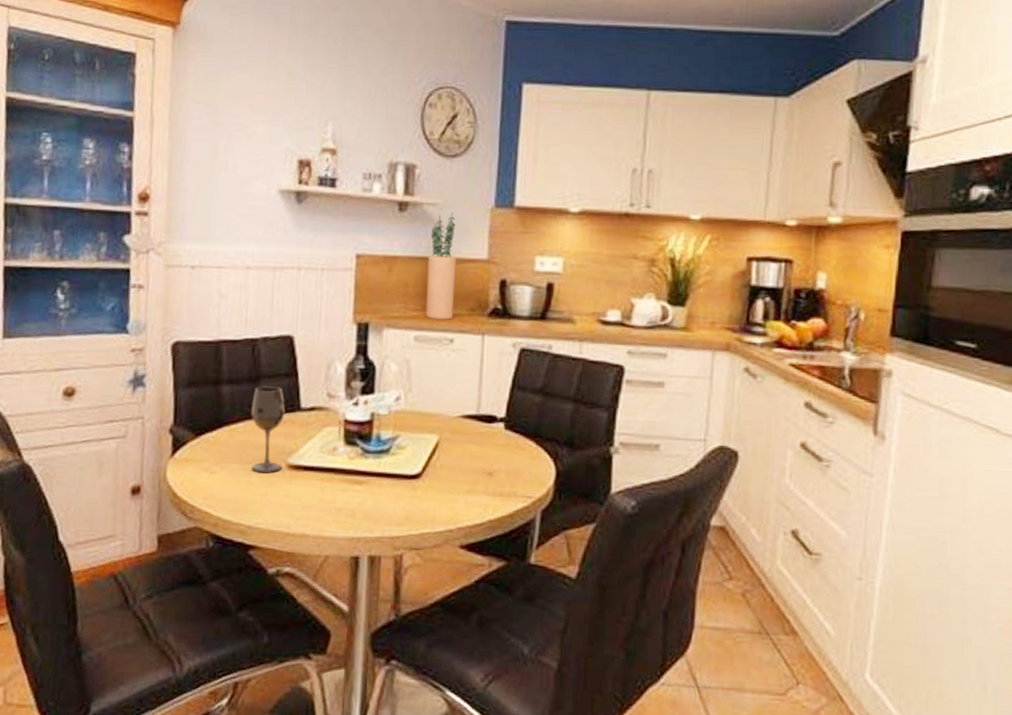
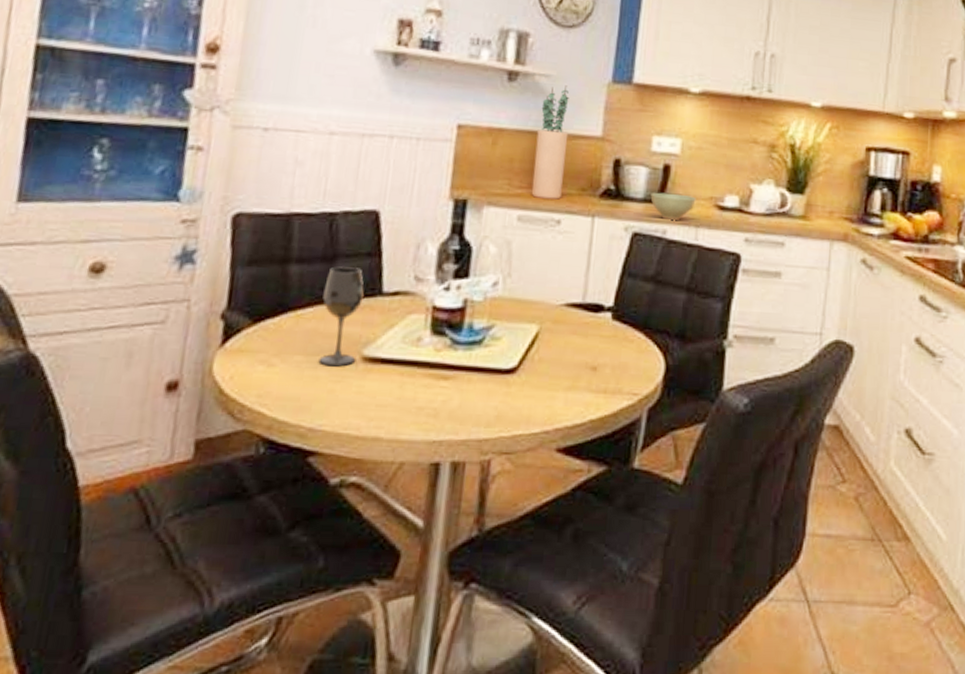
bowl: none [535,309,579,337] -> present [650,192,696,221]

